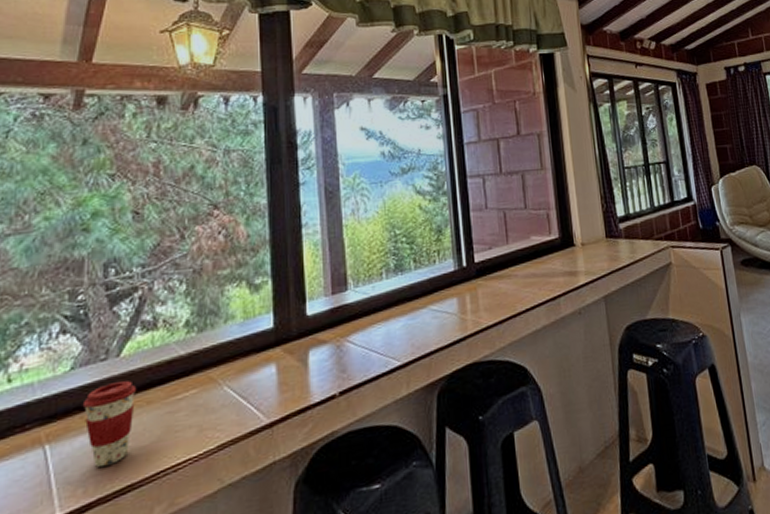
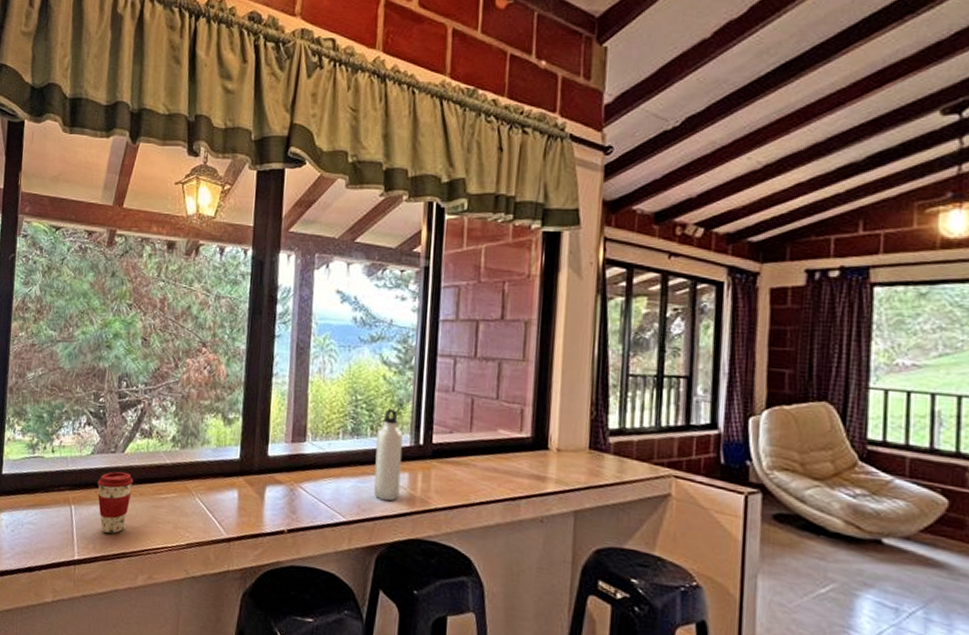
water bottle: none [421,237,451,332] -> present [373,409,403,501]

